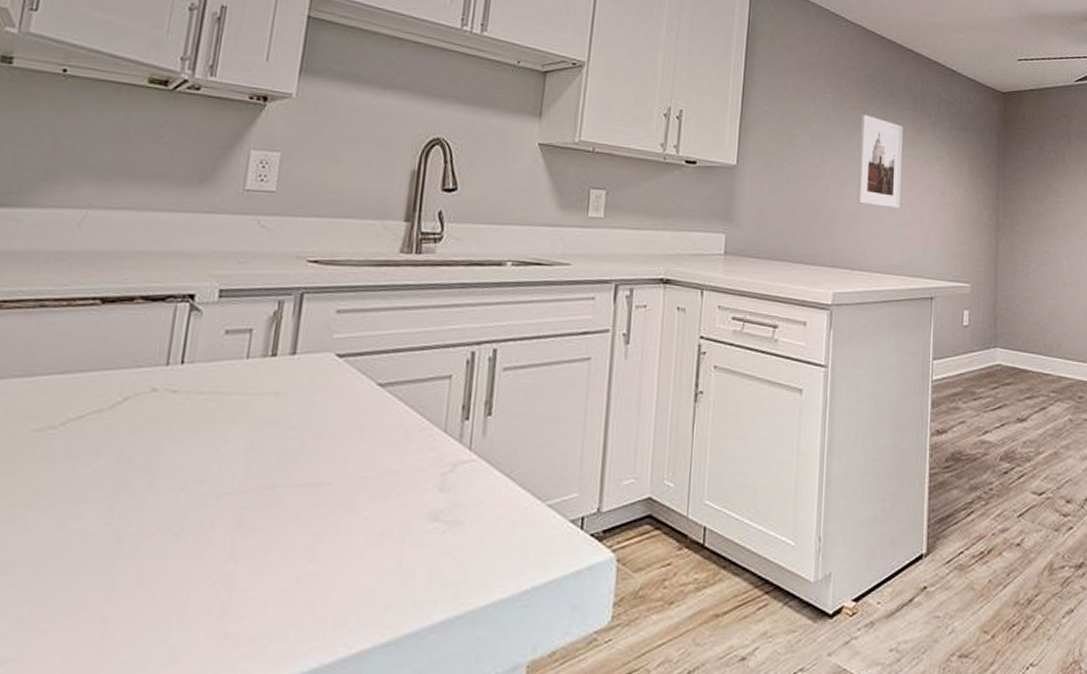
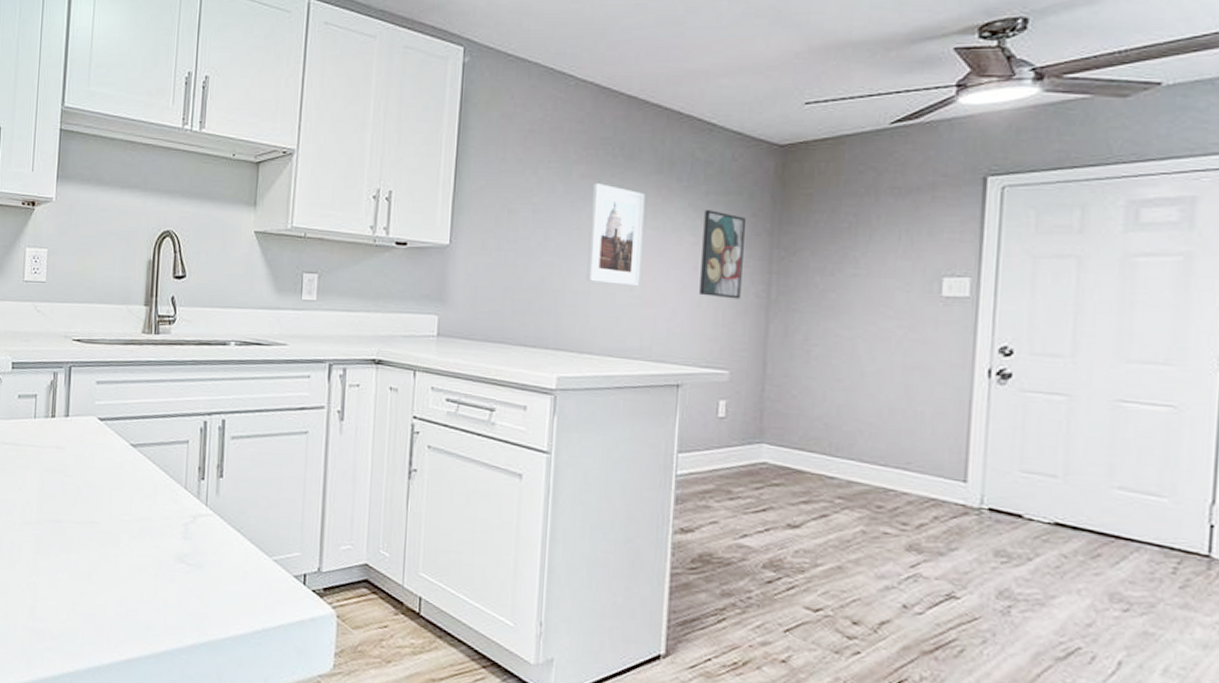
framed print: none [947,143,979,221] -> present [700,210,745,299]

